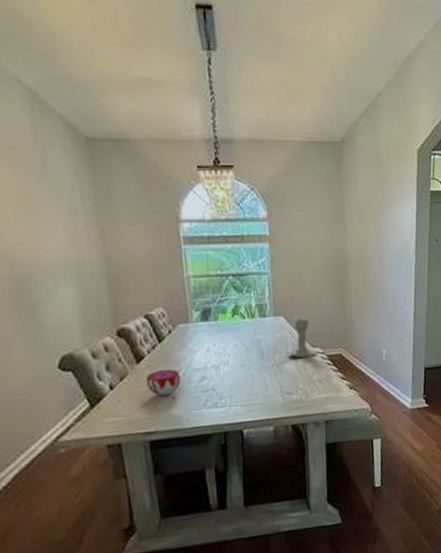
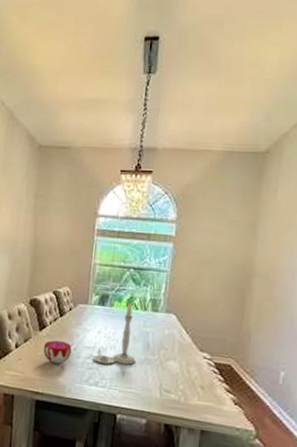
candlestick: none [207,313,252,383] -> present [93,303,136,365]
candlestick: present [286,318,316,358] -> none [172,319,203,361]

